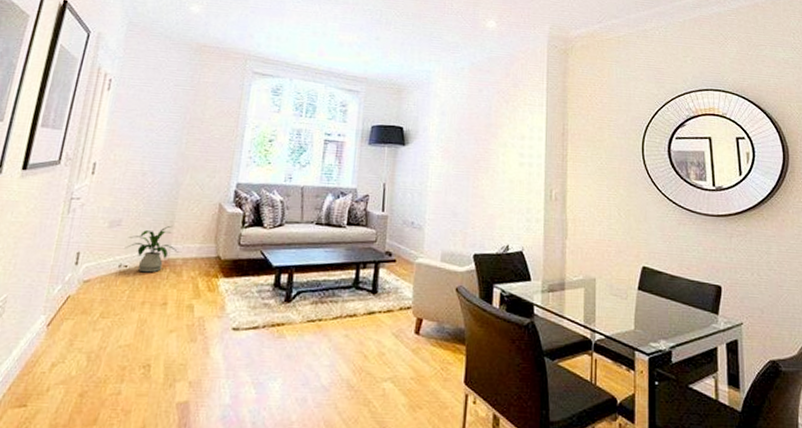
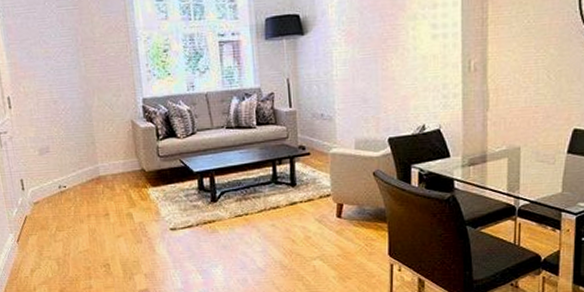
house plant: present [124,225,179,273] -> none [59,146,107,191]

